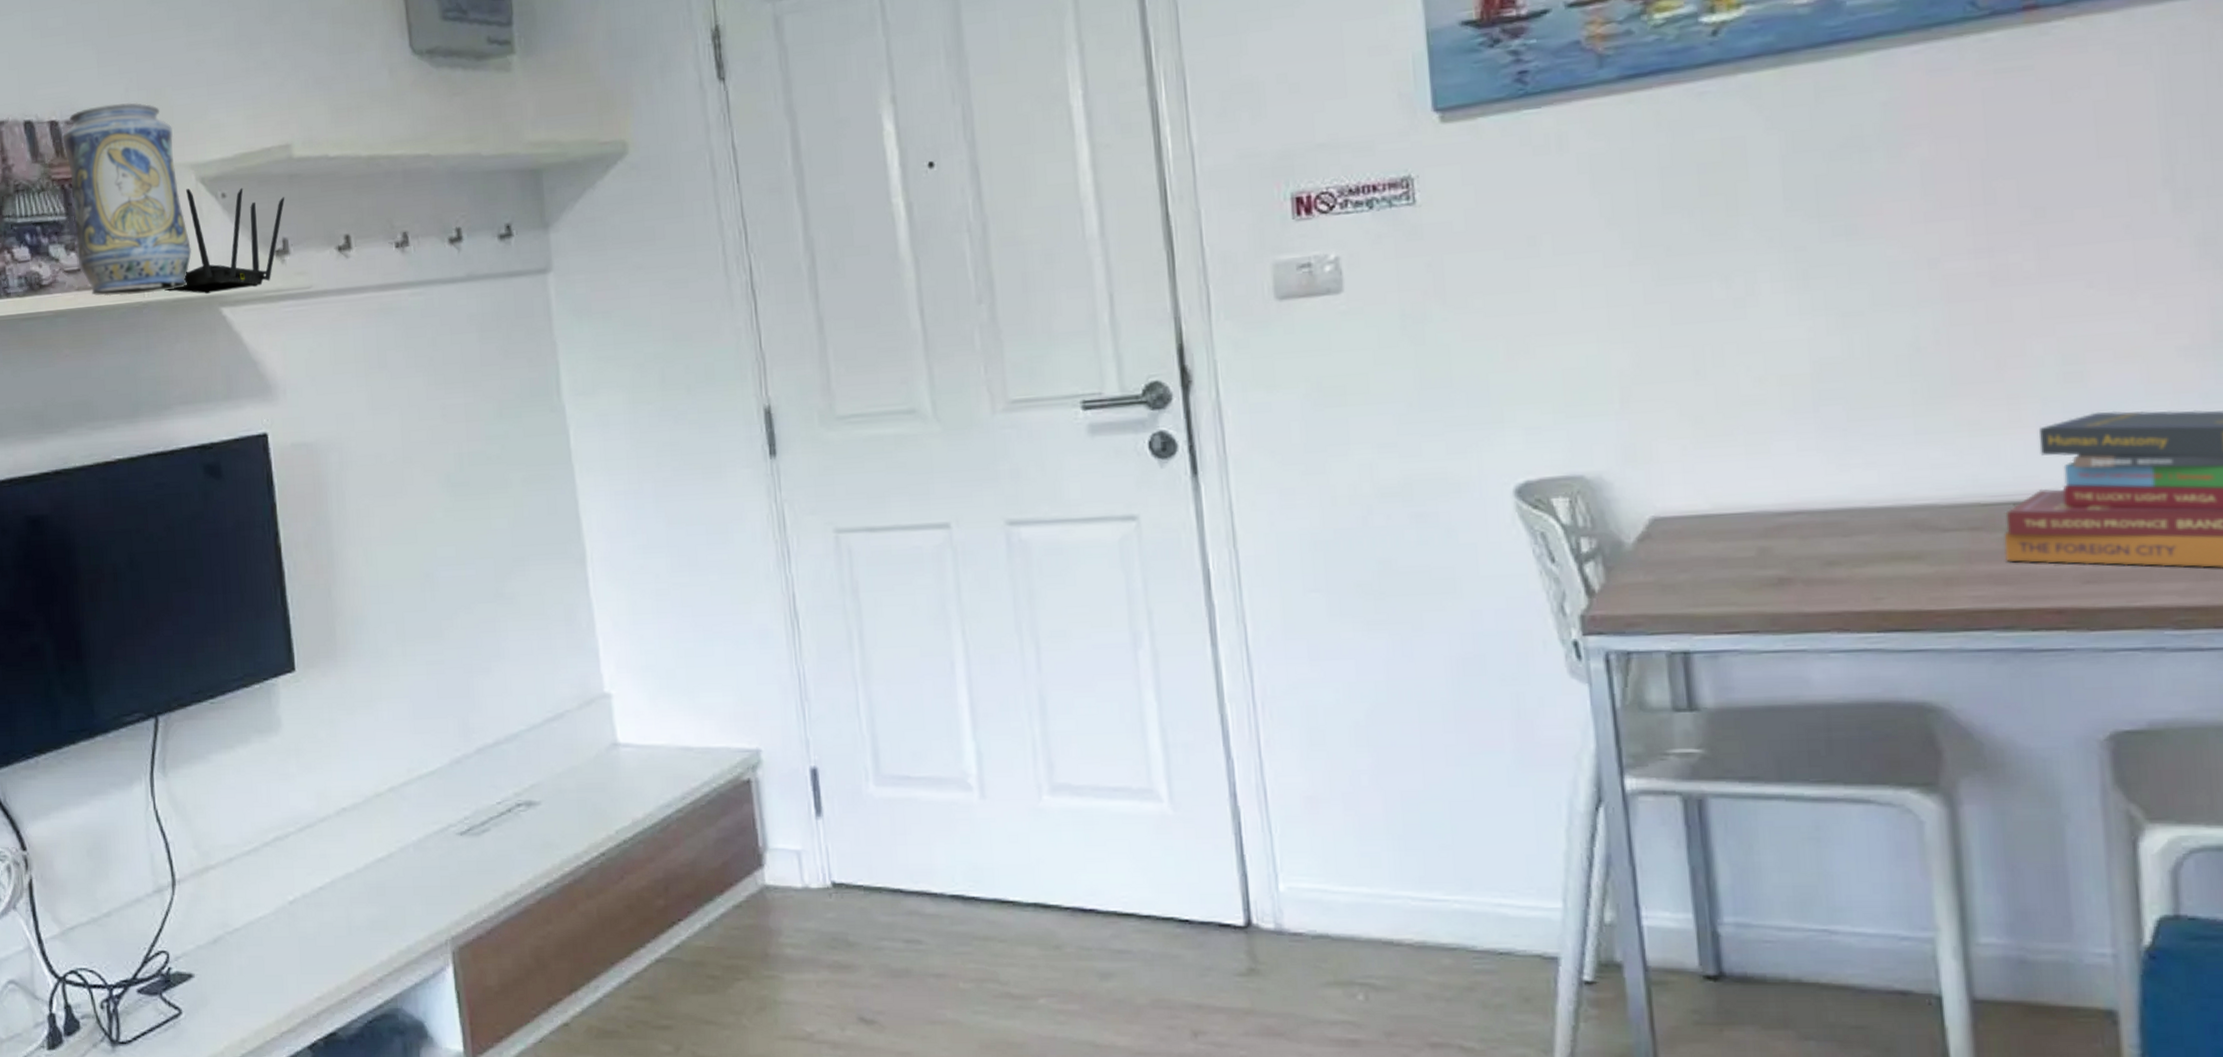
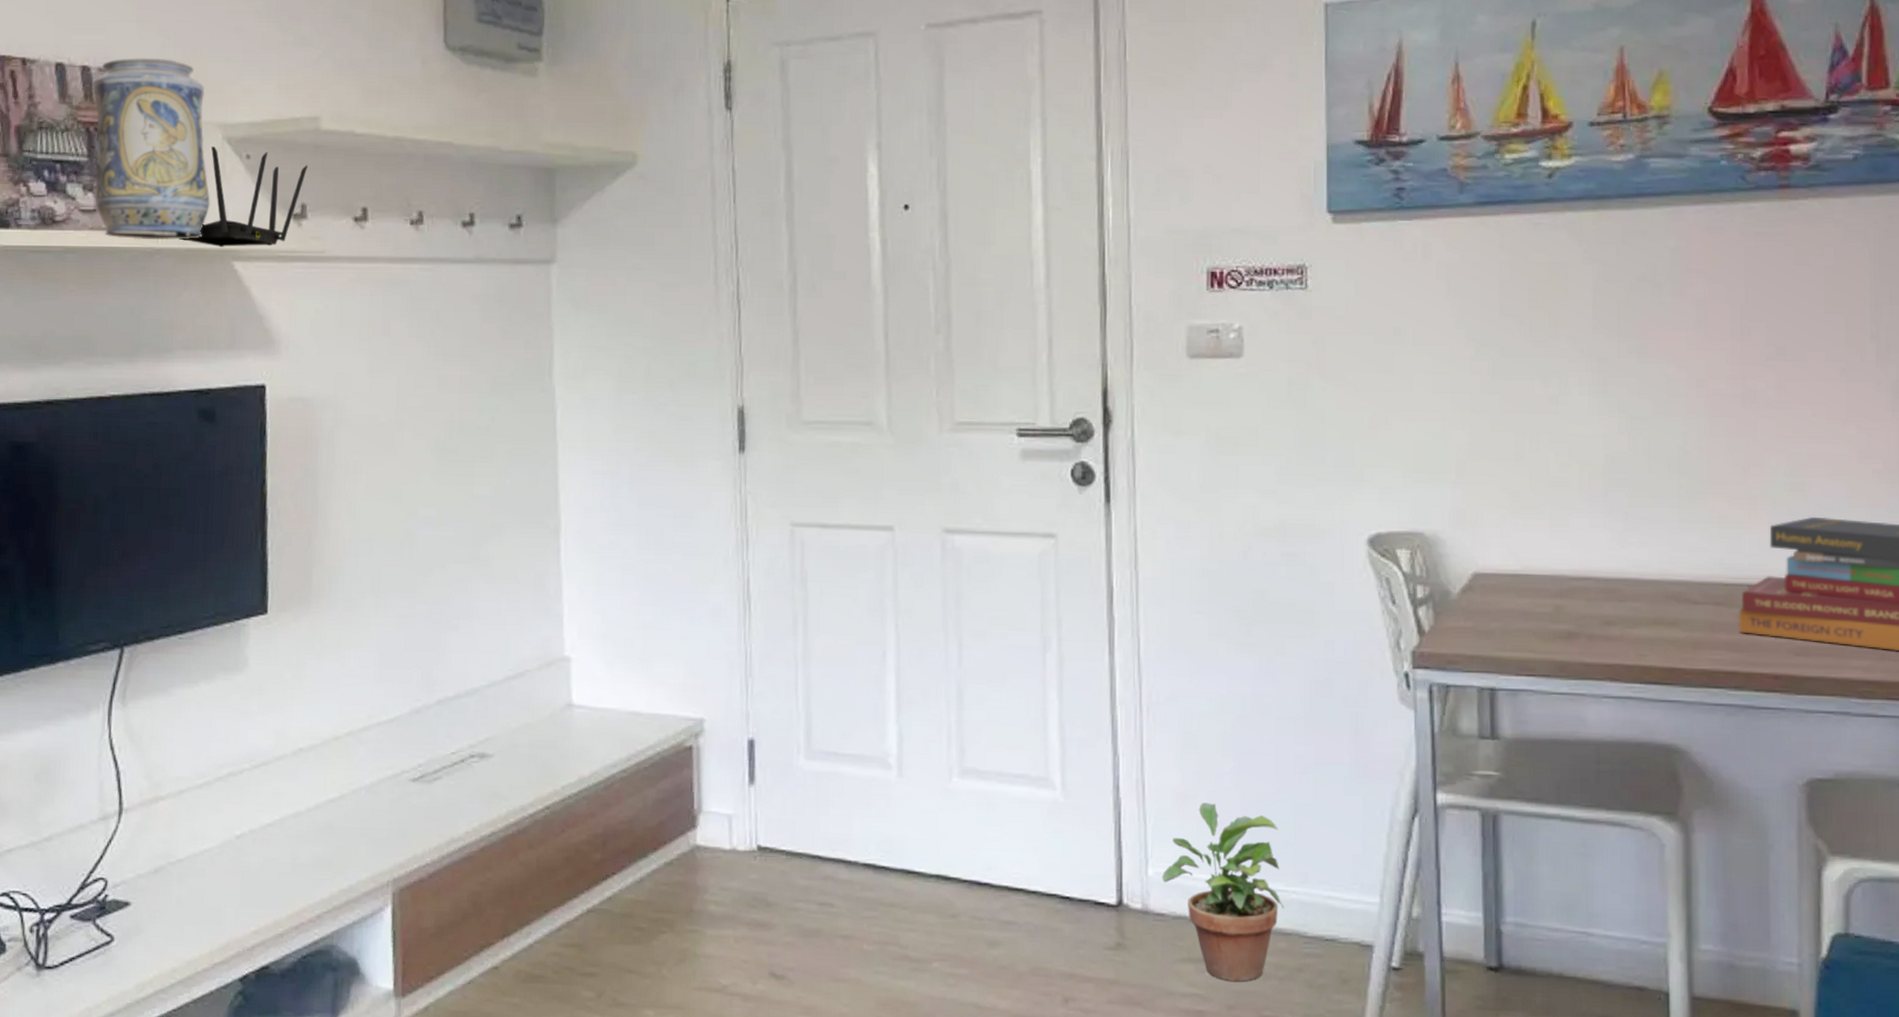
potted plant: none [1295,805,1446,1005] -> present [1161,802,1284,982]

